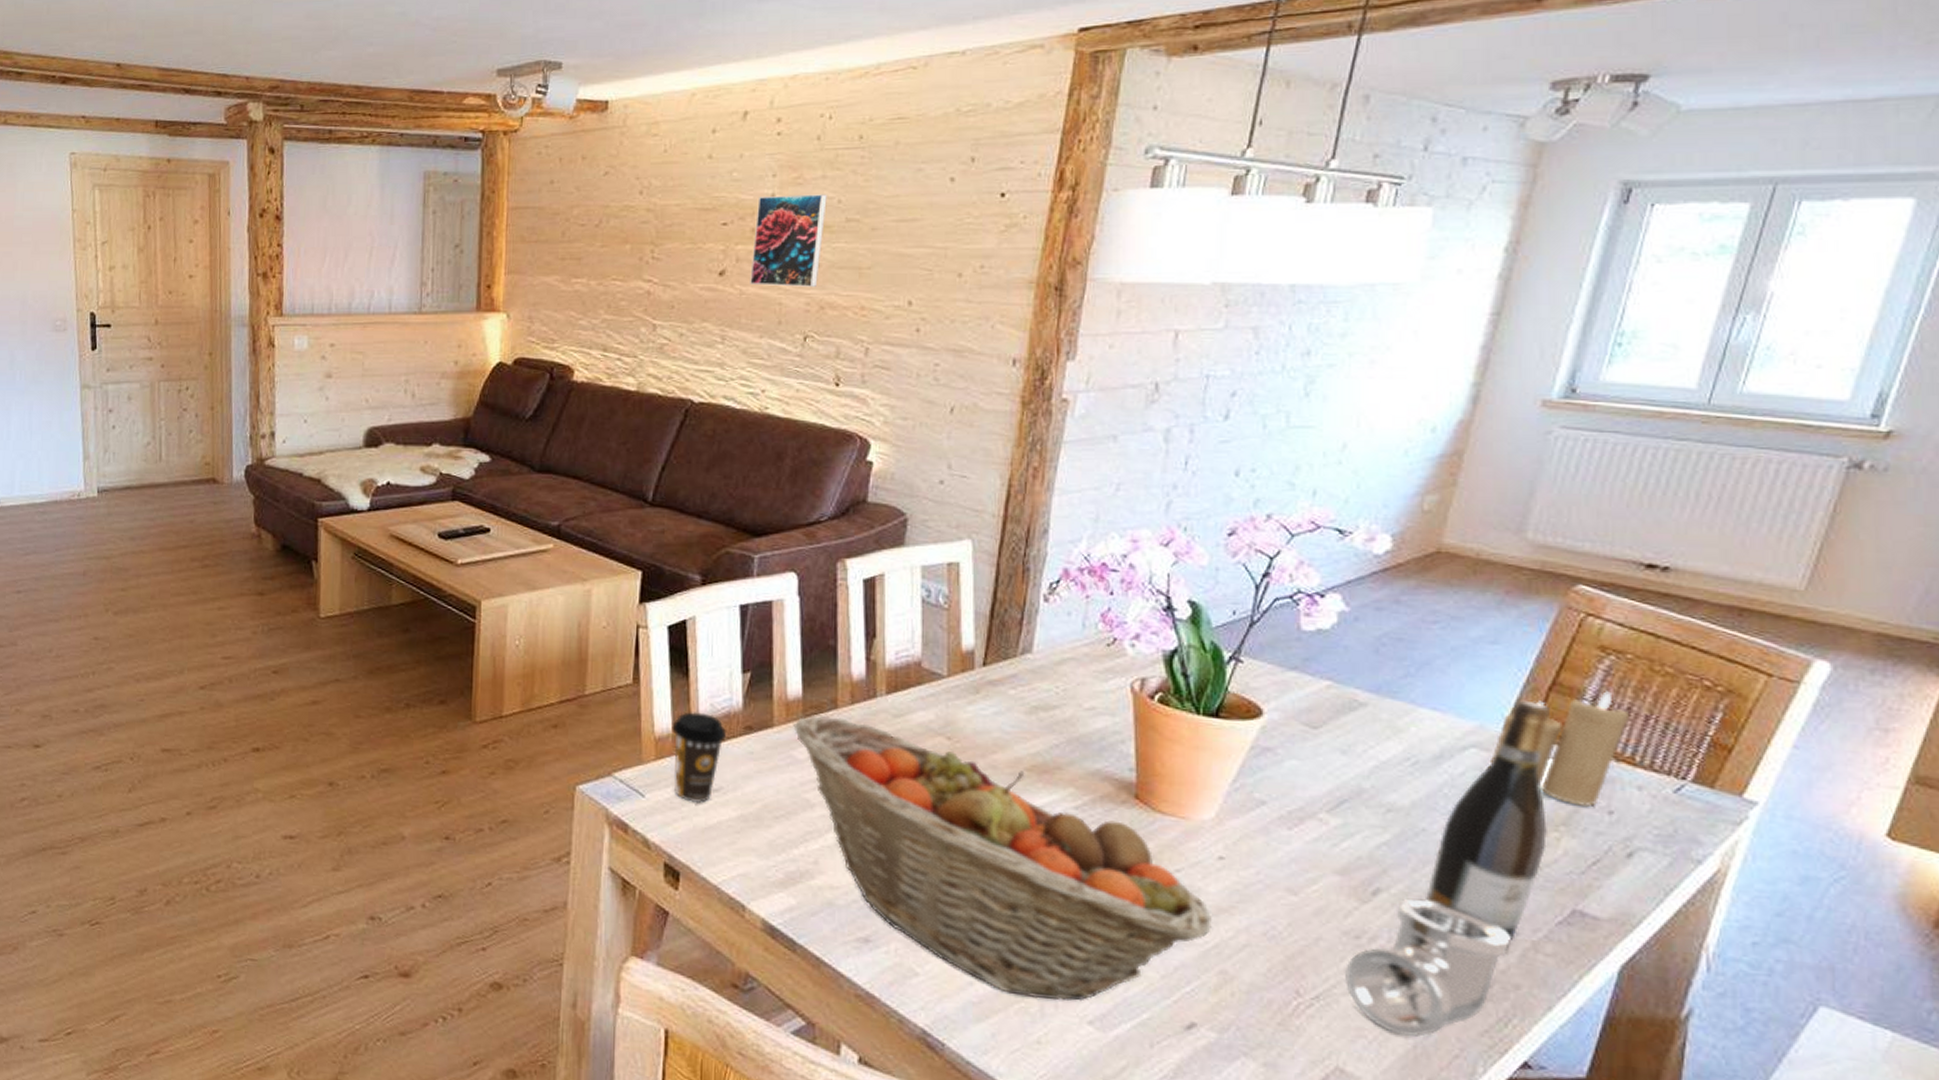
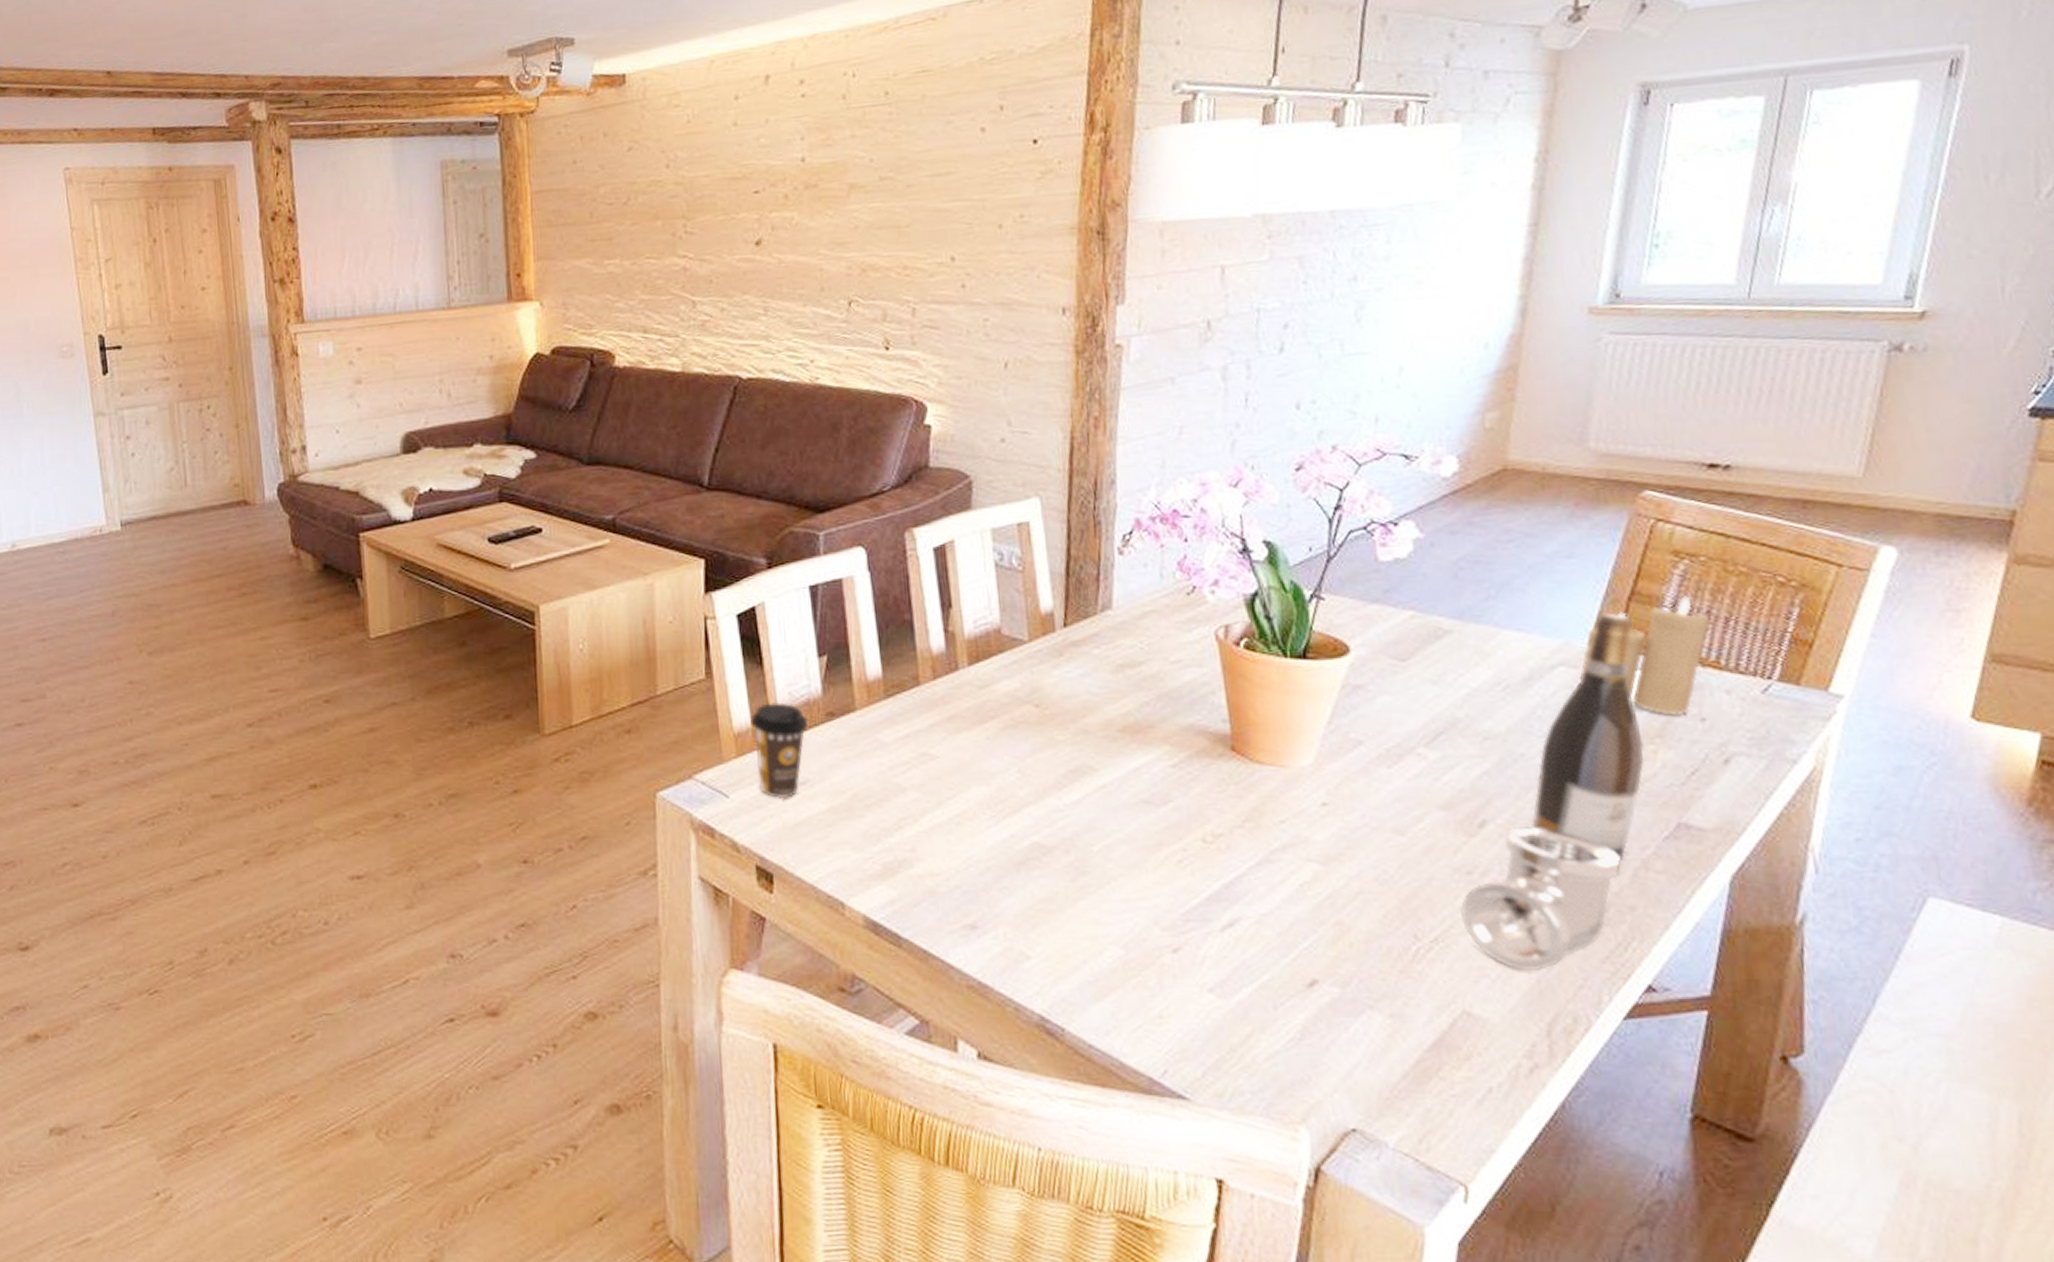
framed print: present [750,194,827,287] -> none [787,154,859,253]
fruit basket: present [793,715,1212,1002] -> none [876,693,1323,971]

